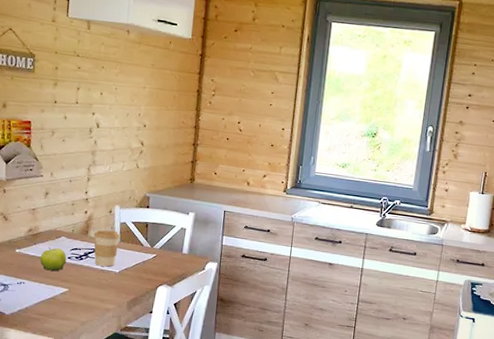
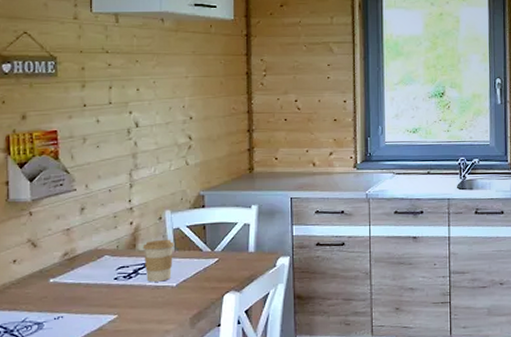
fruit: present [39,247,67,272] -> none [80,269,112,298]

